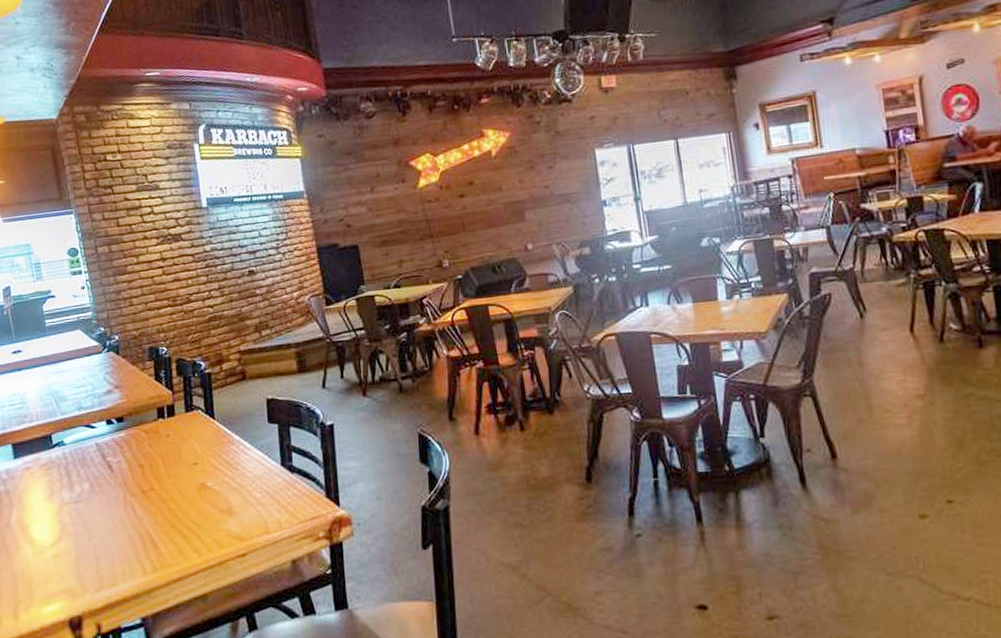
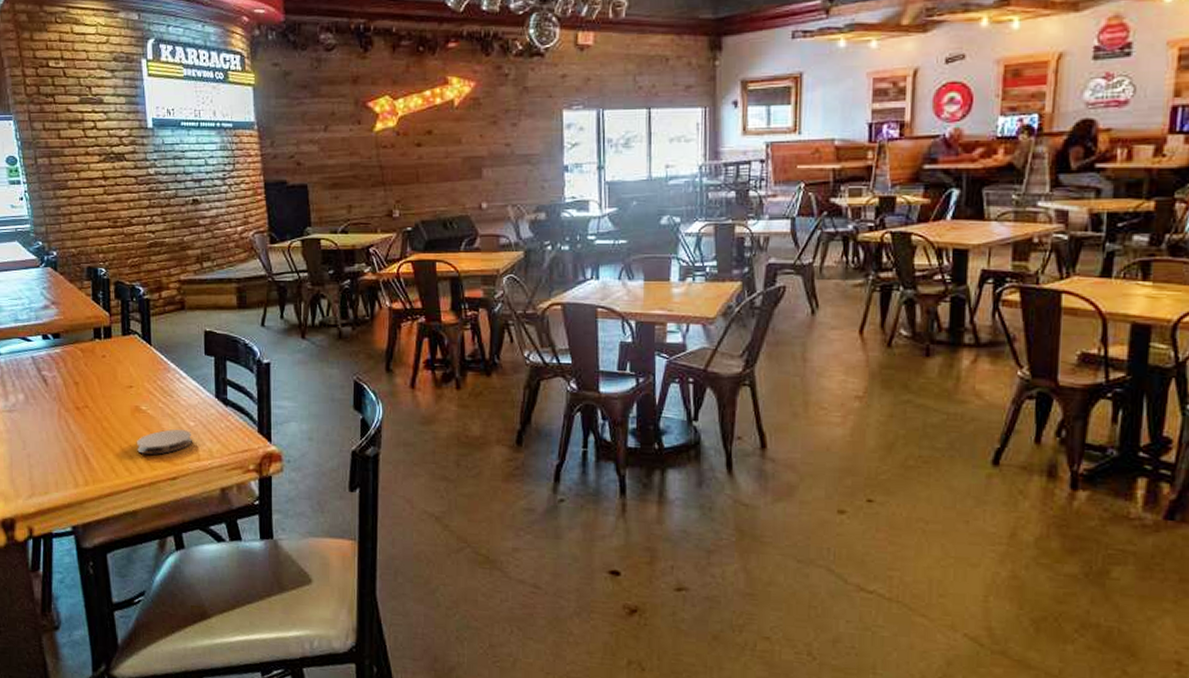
coaster: none [203,503,260,532] -> present [136,429,192,455]

